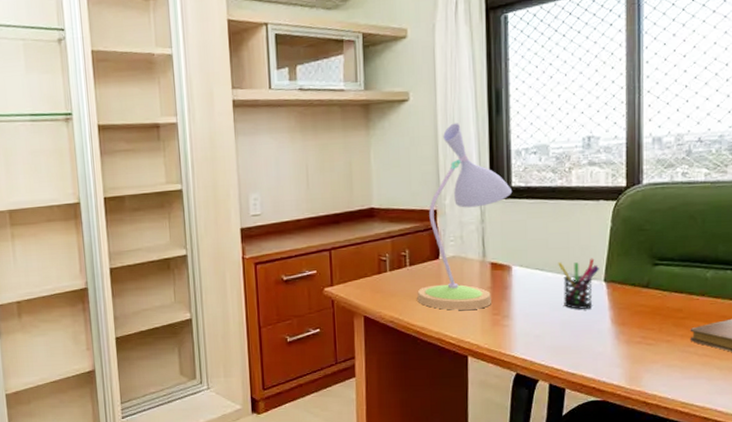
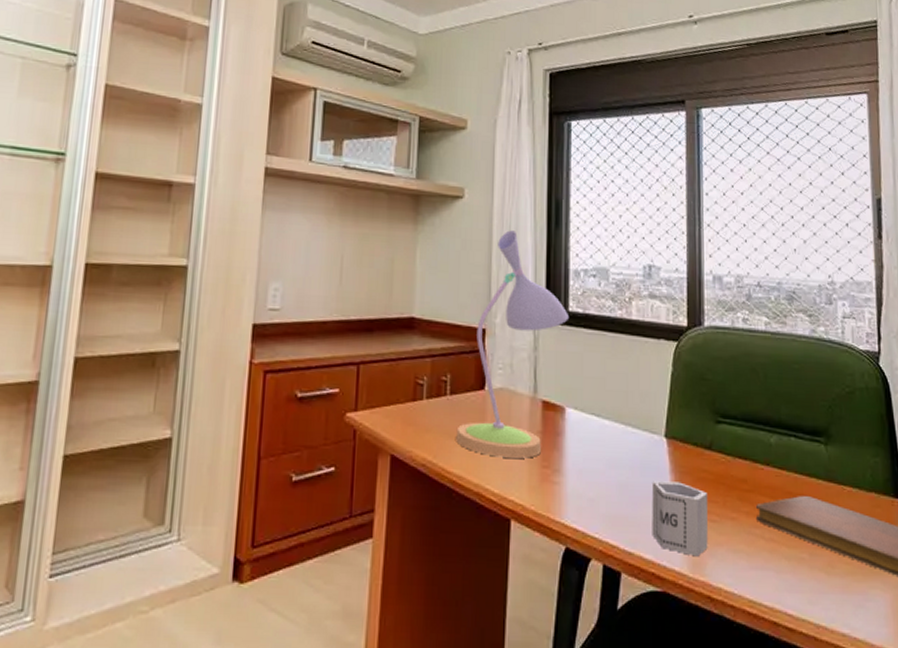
pen holder: present [558,258,599,309] -> none [616,407,660,470]
cup: none [592,316,645,373] -> present [651,481,709,557]

